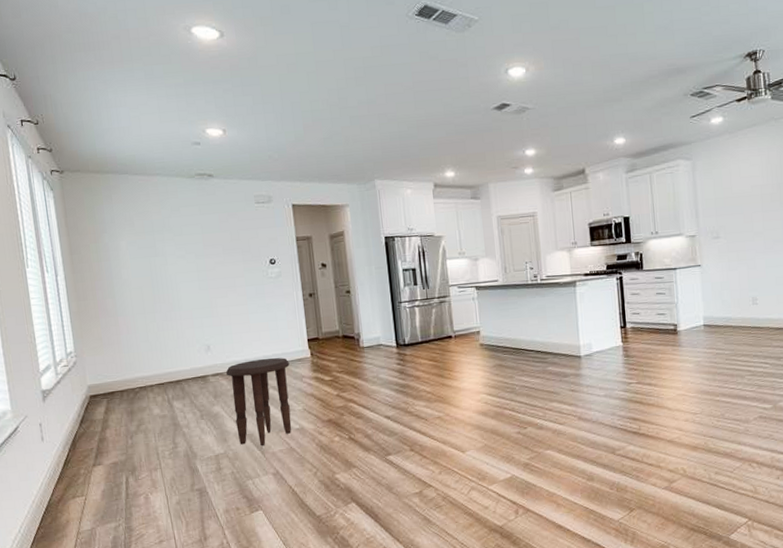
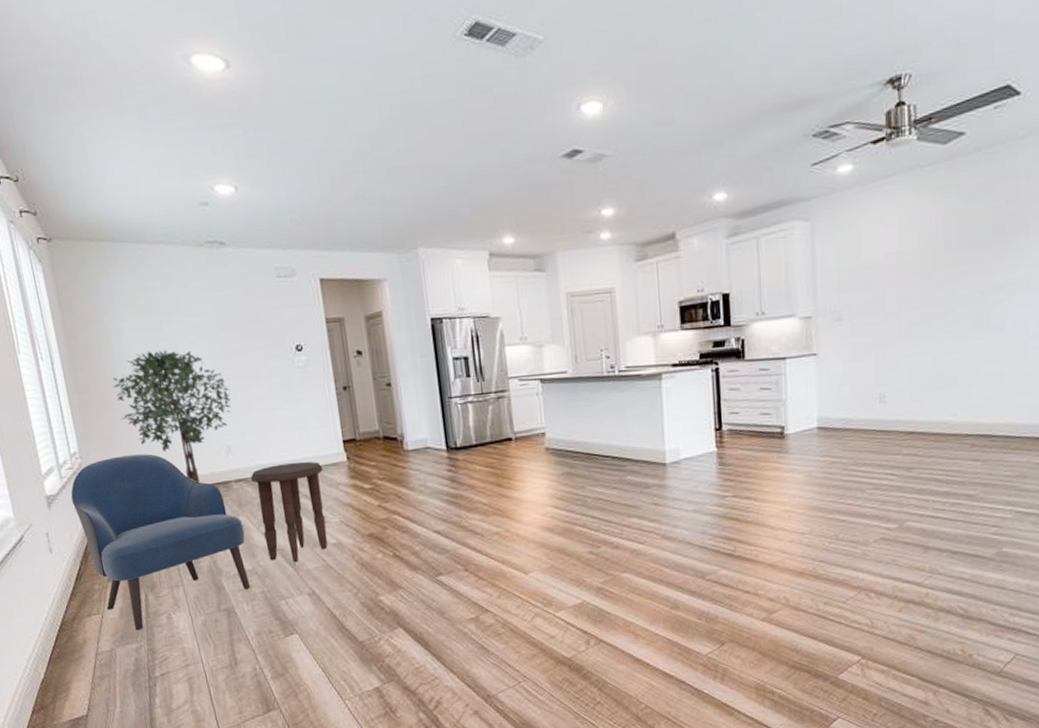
armchair: none [64,352,222,510] -> present [71,454,251,630]
potted tree: none [108,263,212,377] -> present [112,349,231,483]

